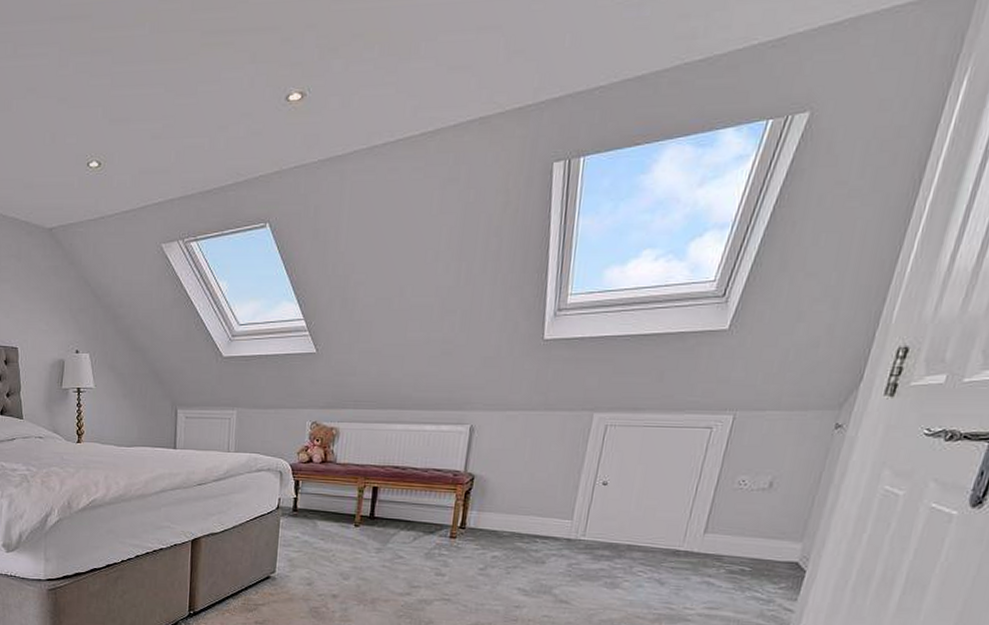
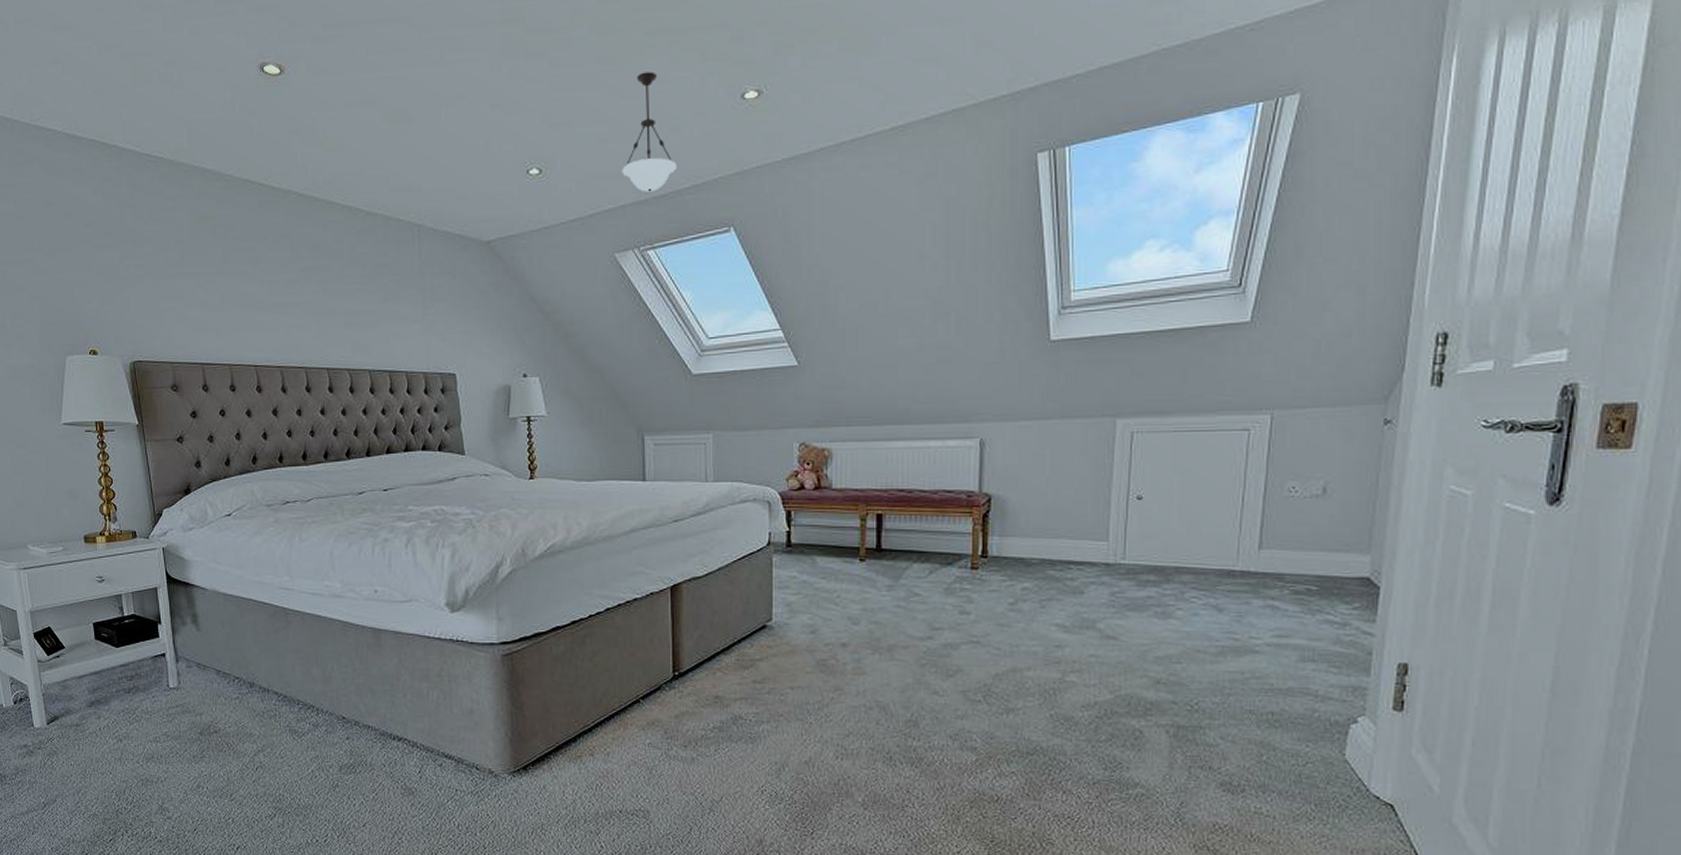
pendant light: none [172,71,222,188] -> present [622,71,677,192]

